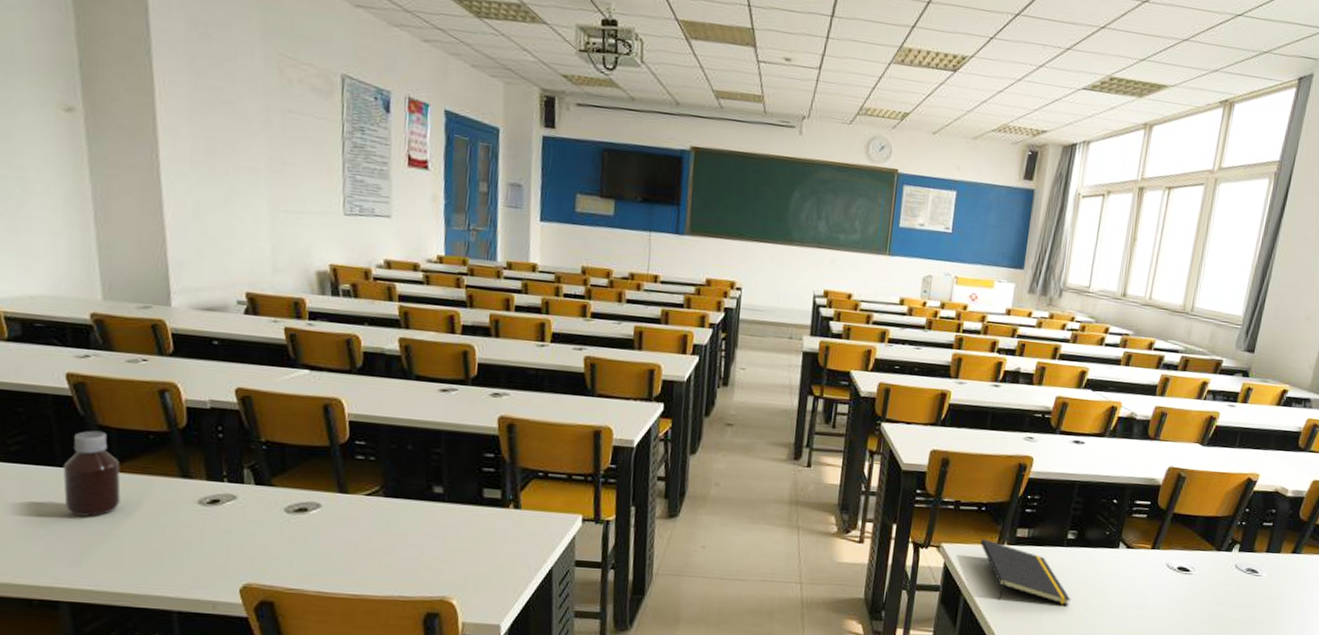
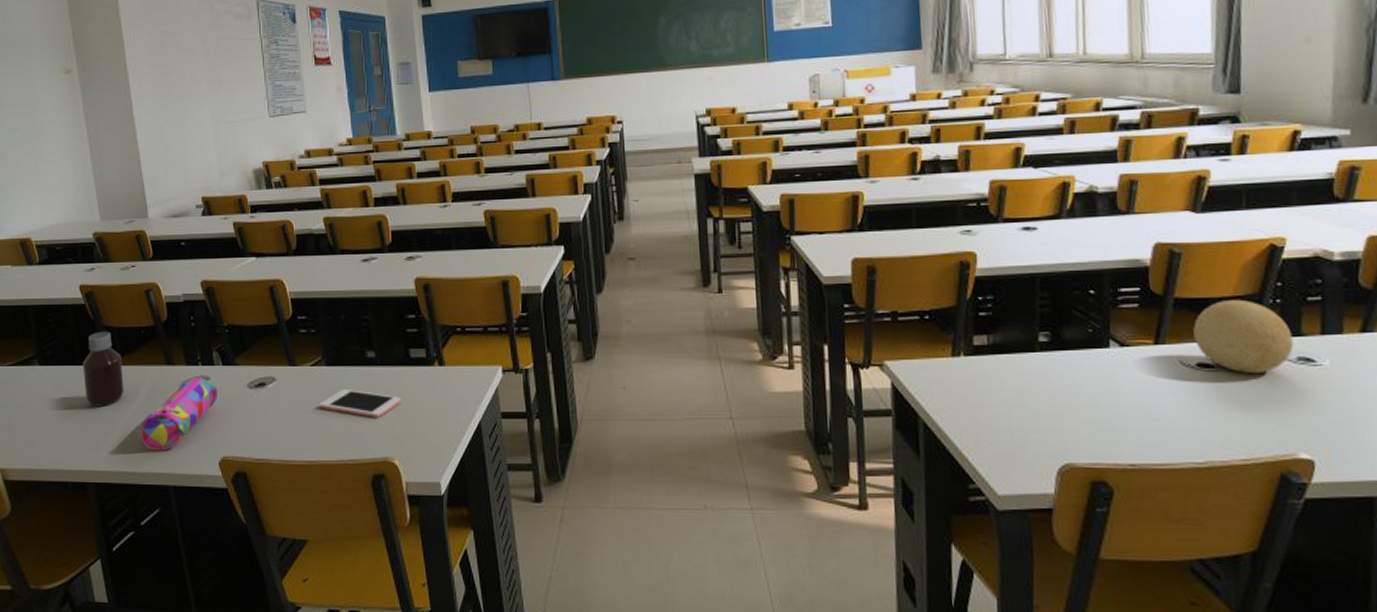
pencil case: none [138,494,247,573] -> present [140,377,218,451]
cell phone: none [371,523,467,555] -> present [319,390,401,417]
notepad: present [981,539,1071,605] -> none [931,352,1059,421]
decorative ball: none [1180,518,1248,579] -> present [1193,299,1293,373]

